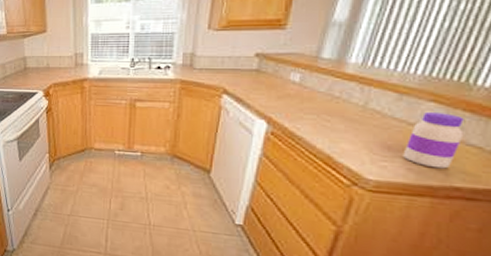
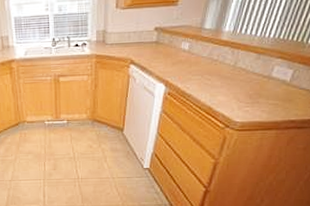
jar: present [403,111,464,169] -> none [259,65,299,108]

